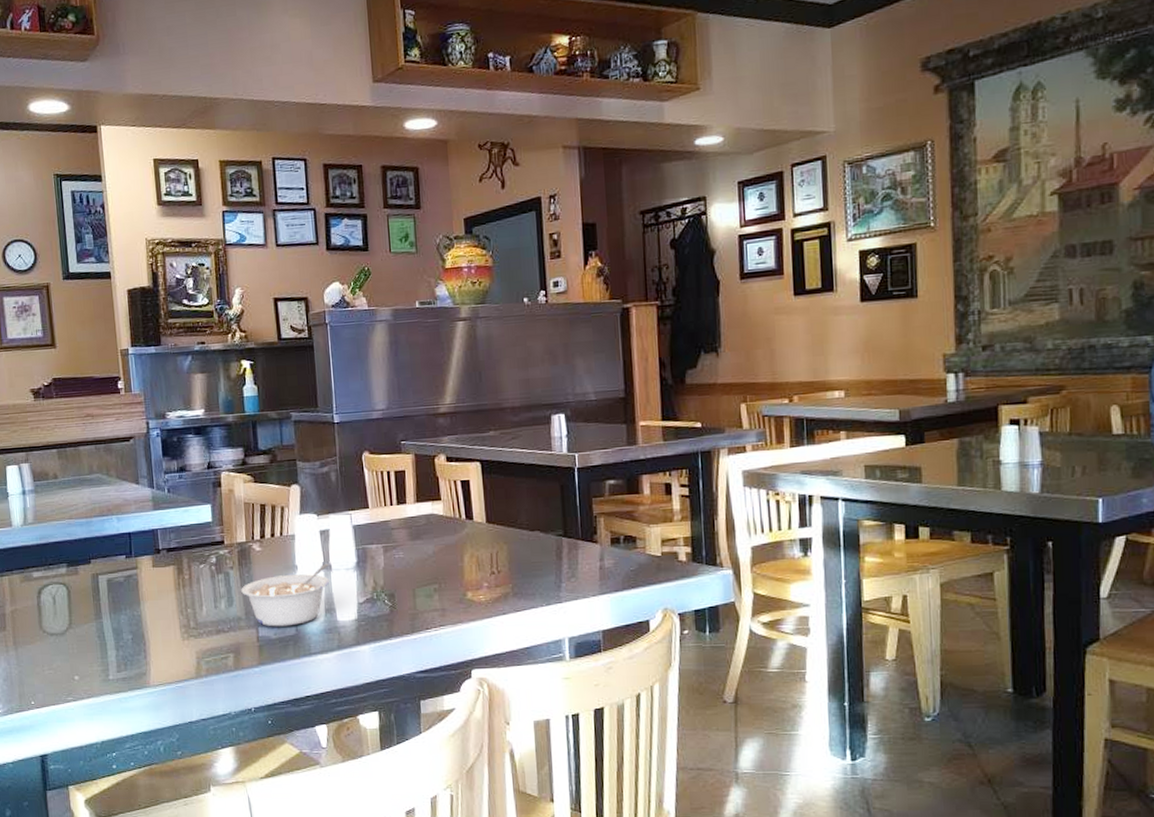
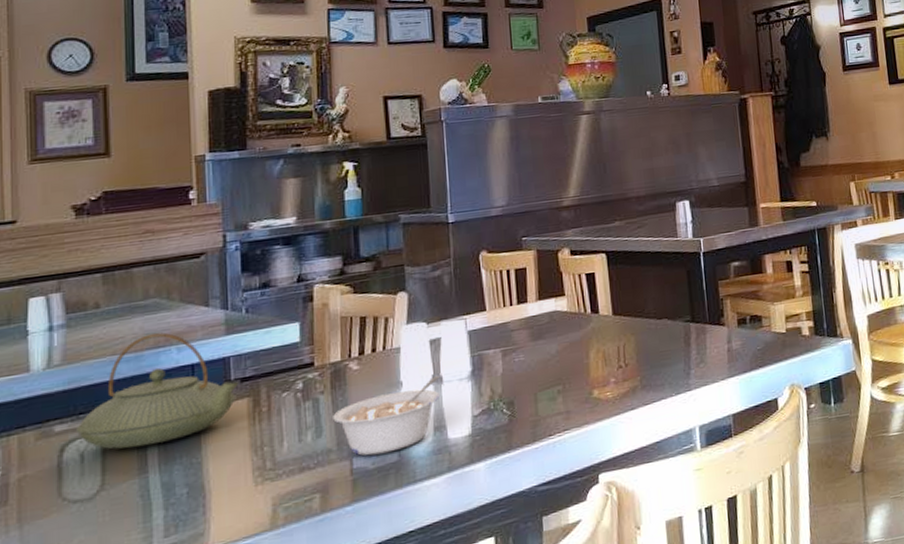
teapot: none [47,503,167,597] -> present [75,332,241,450]

